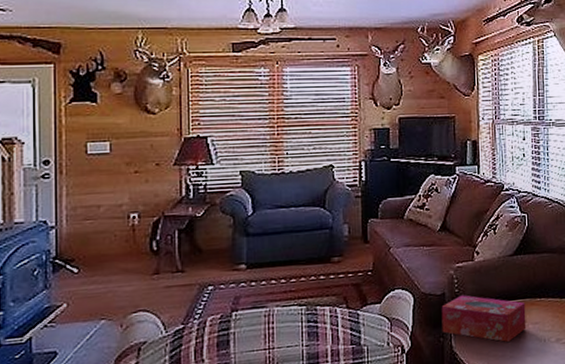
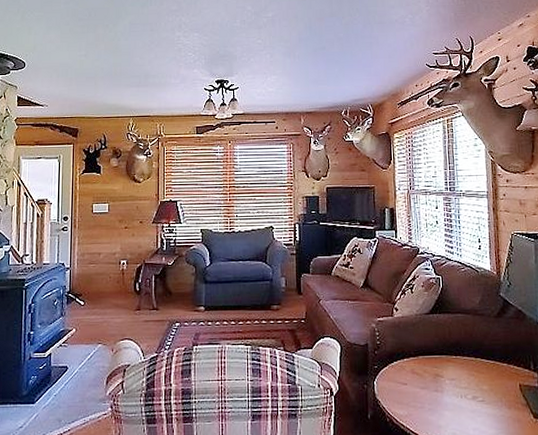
tissue box: present [441,295,526,343] -> none [365,347,444,396]

